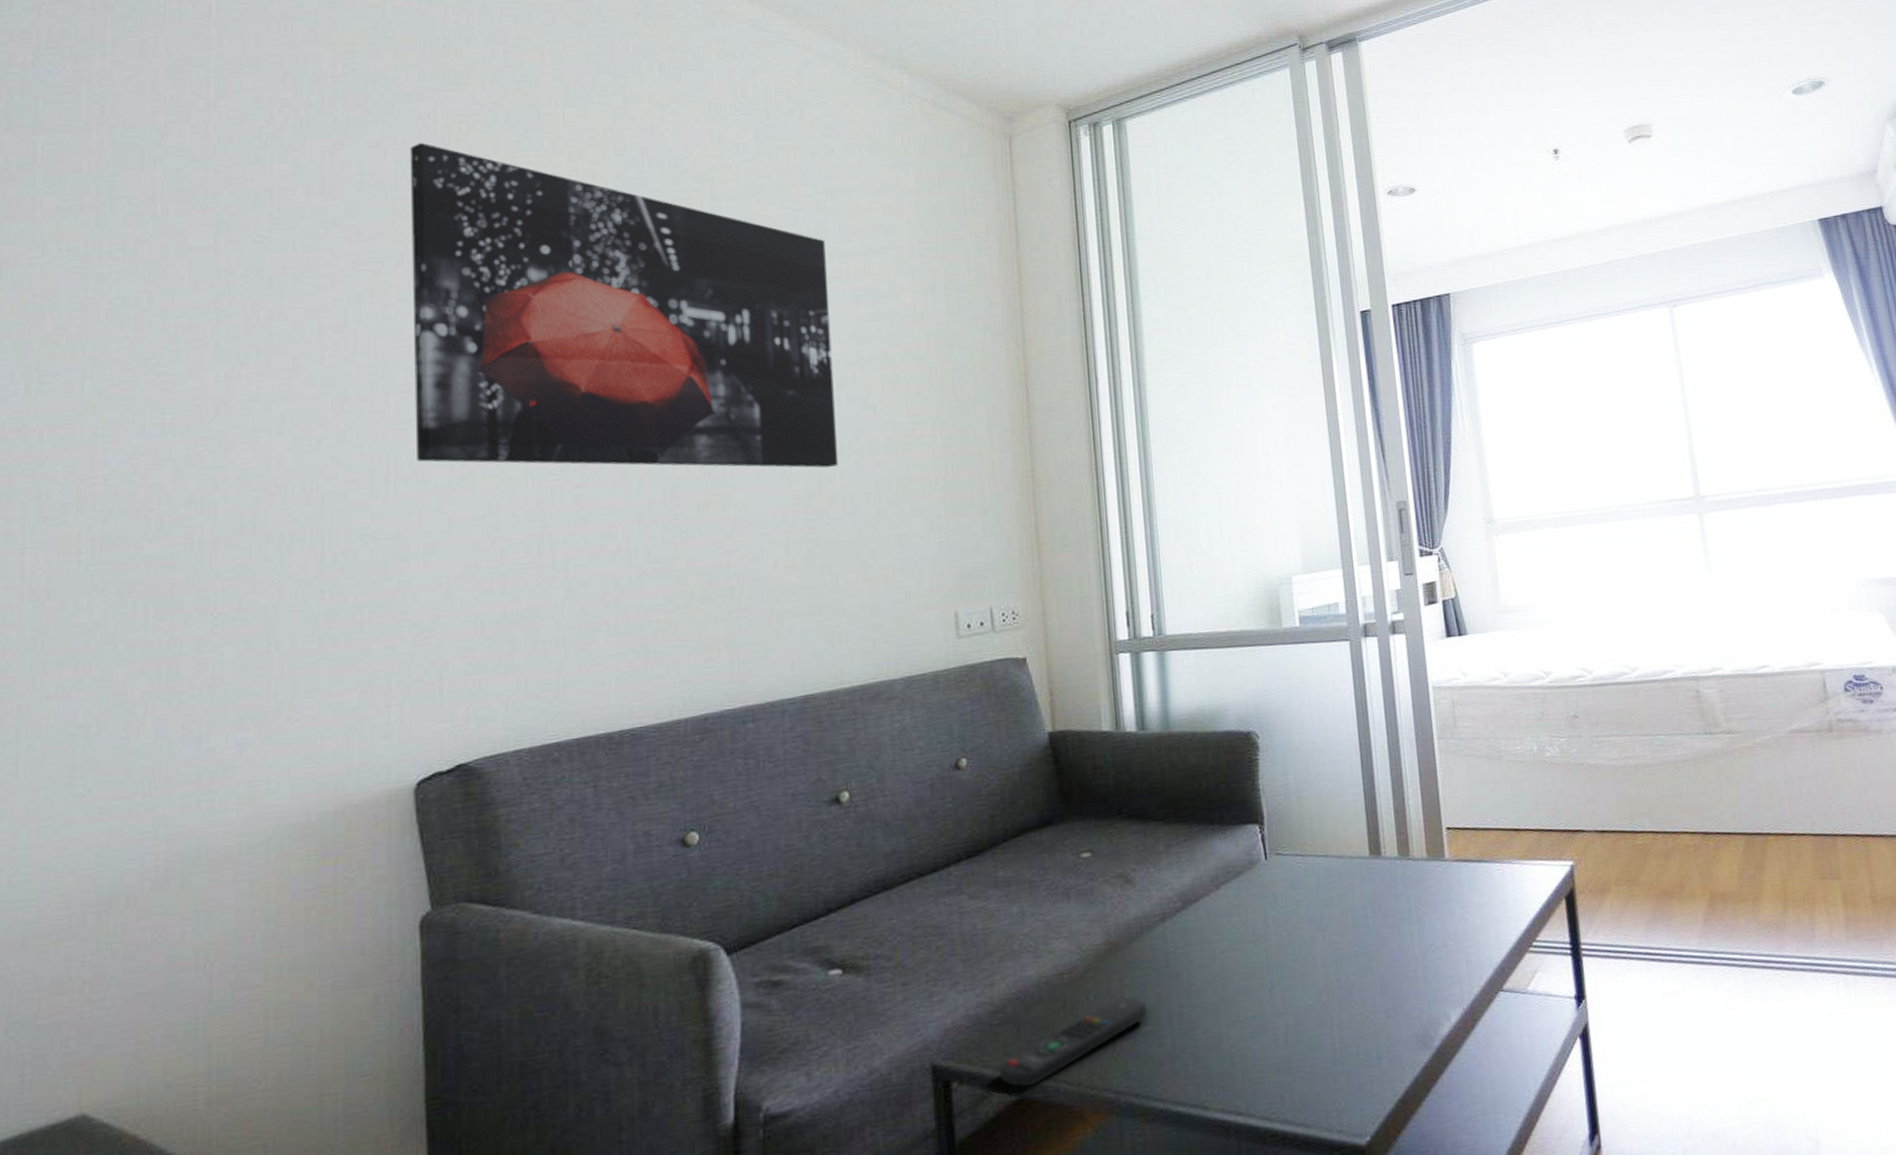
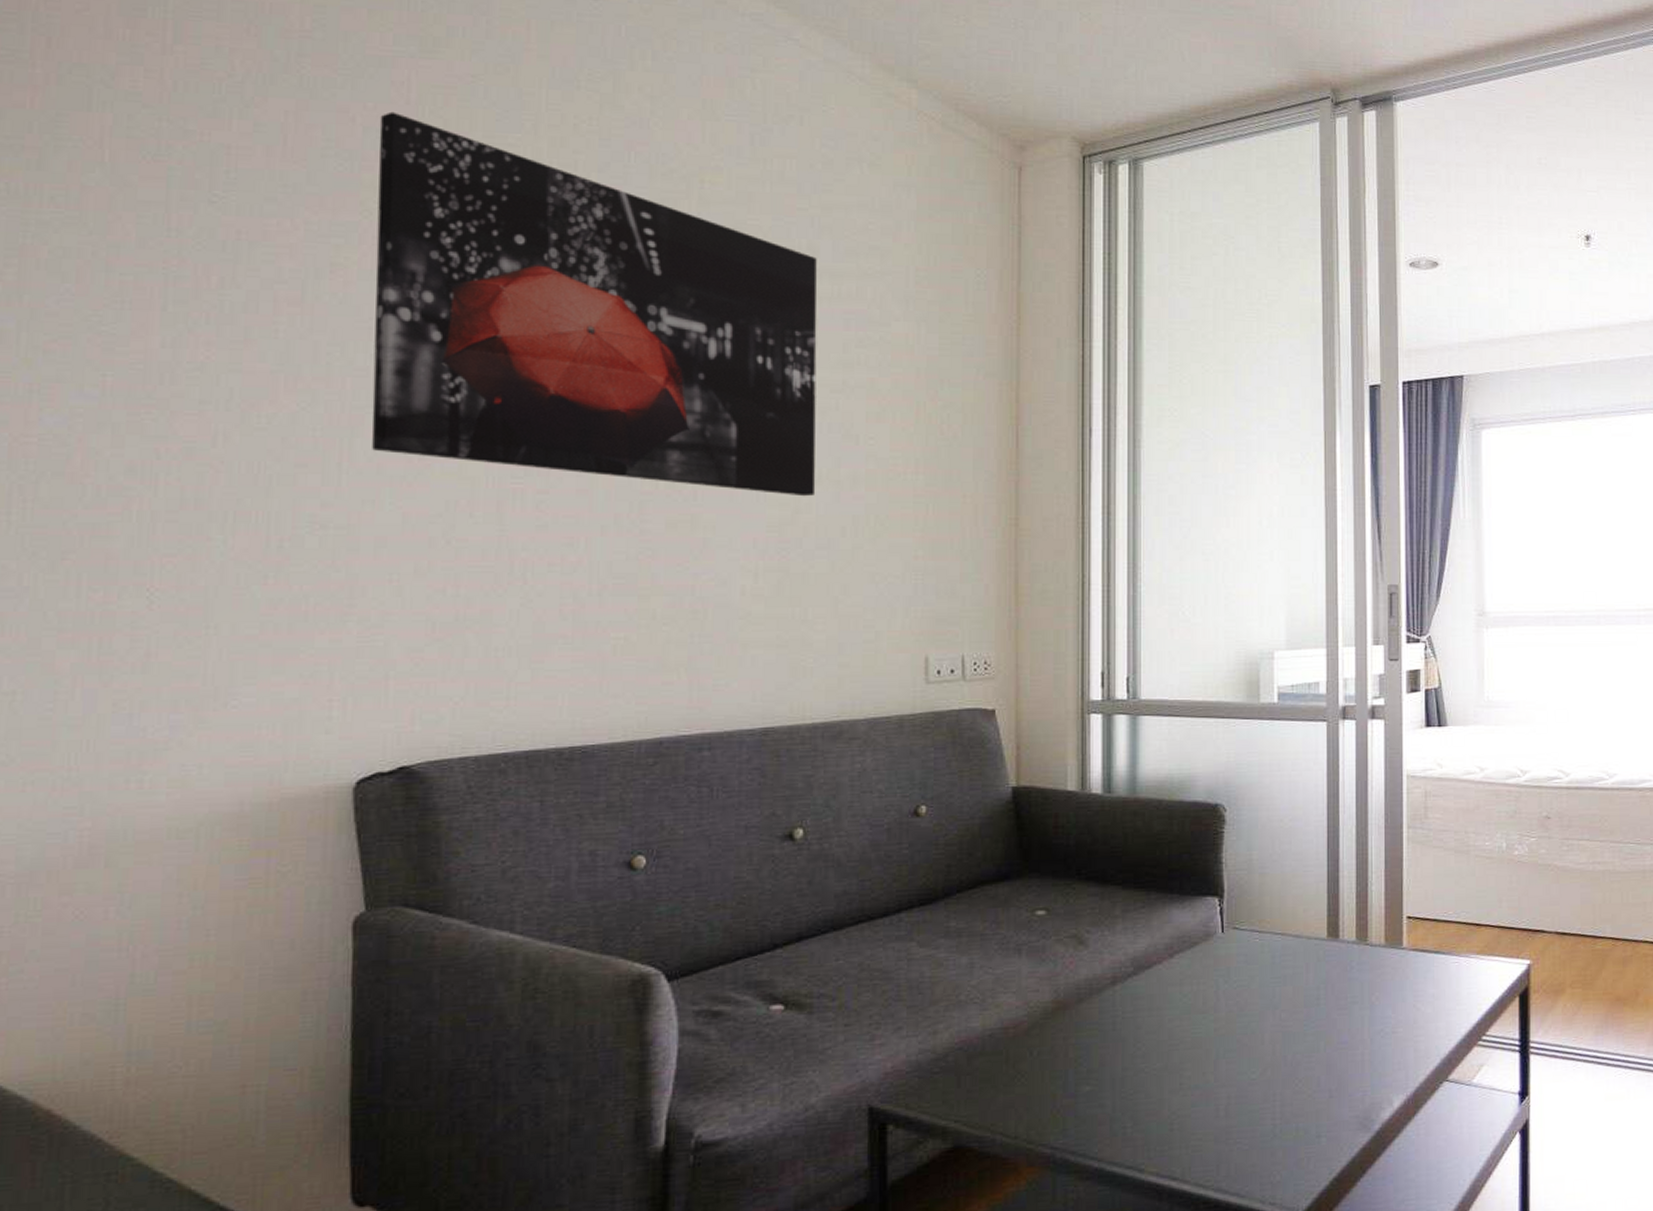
remote control: present [1000,996,1147,1088] -> none [937,1055,1089,1136]

